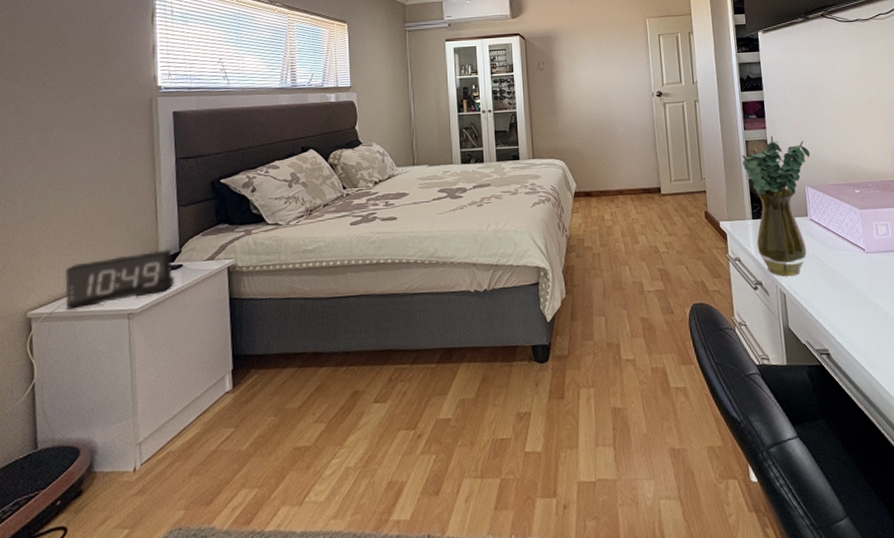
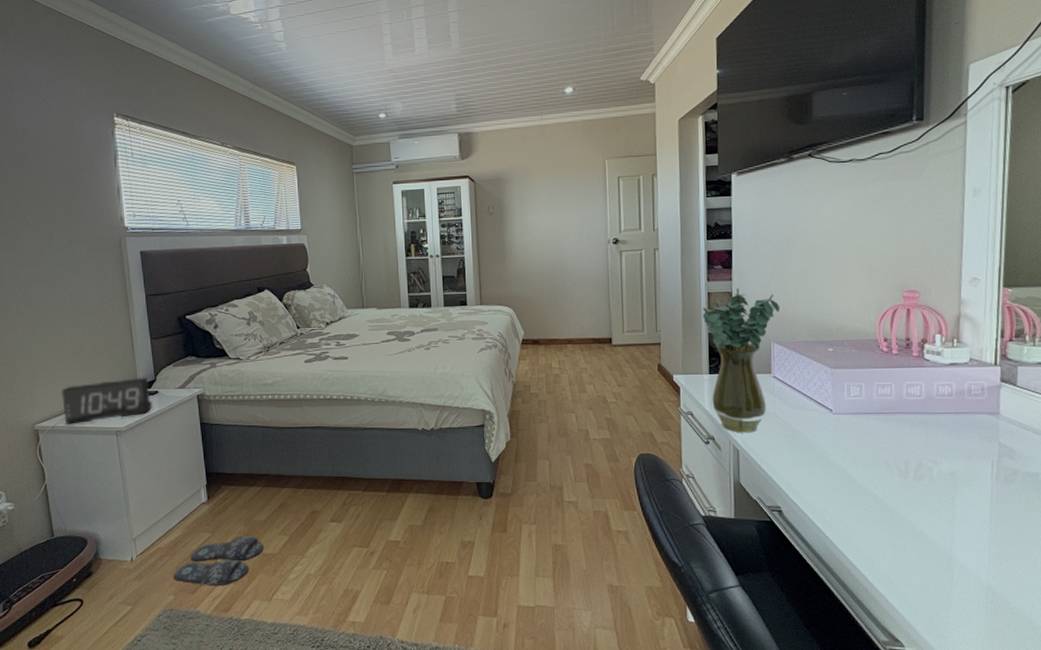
slippers: none [185,427,296,494] -> present [173,535,264,586]

